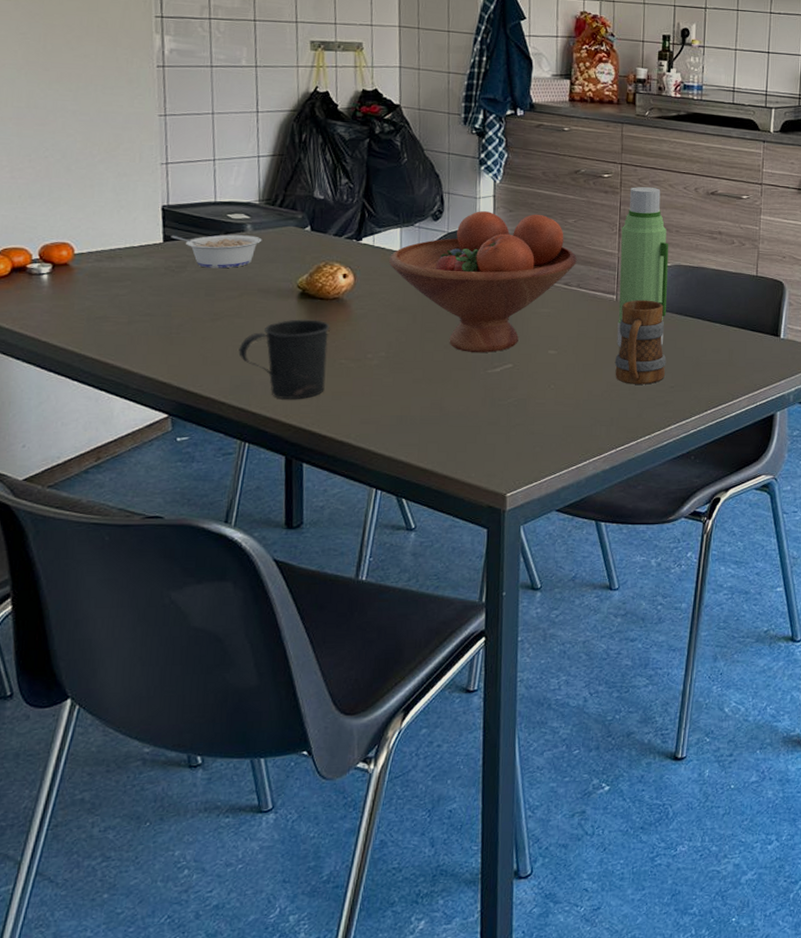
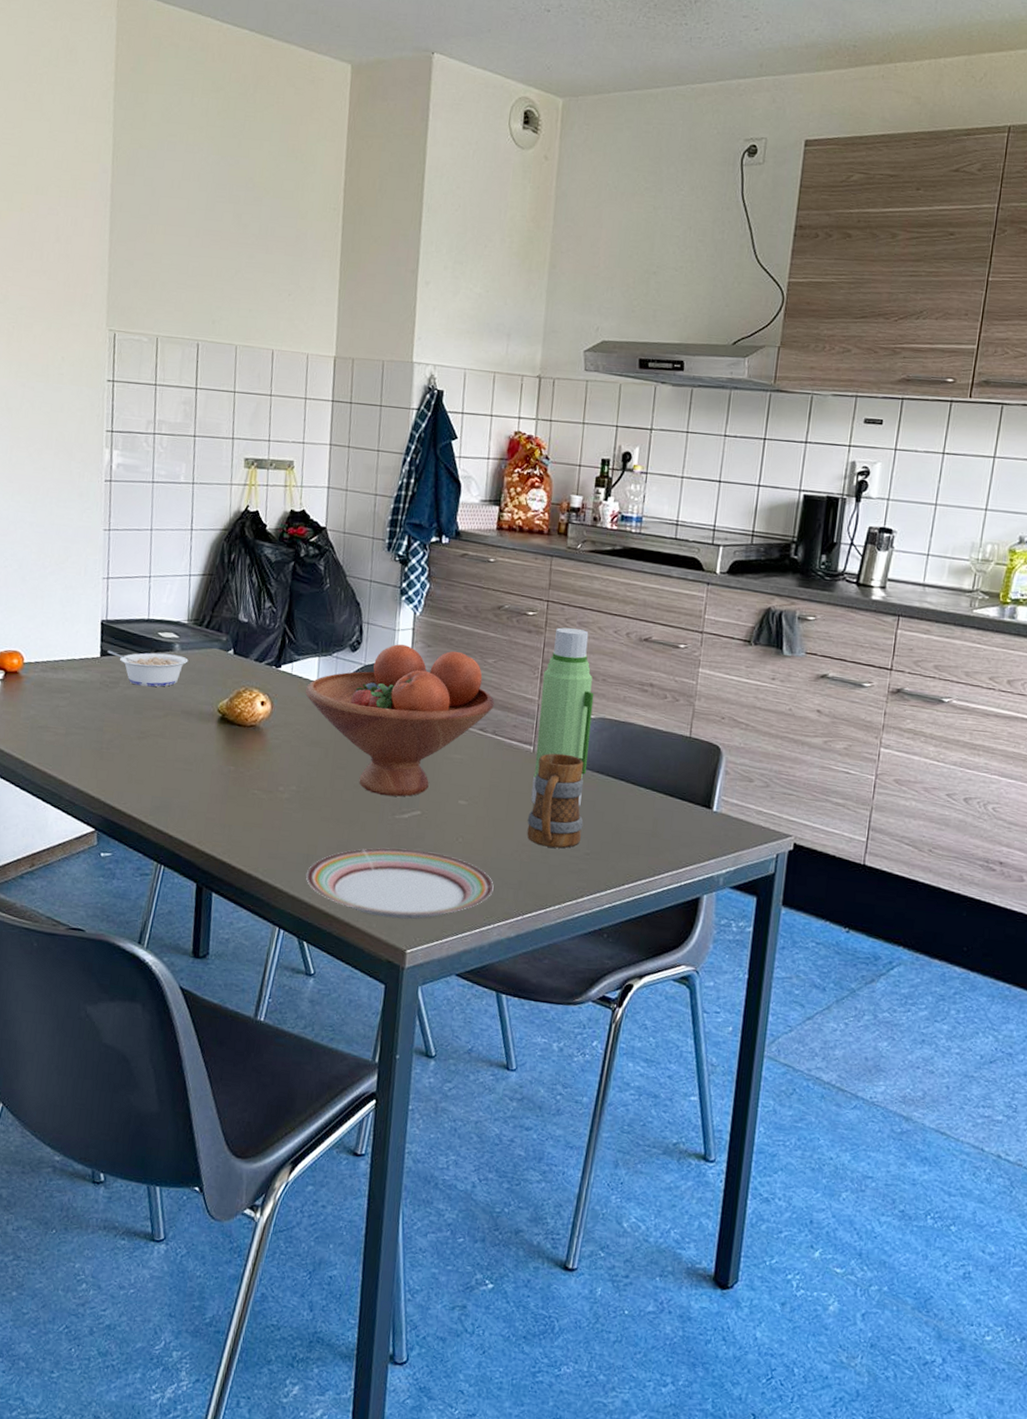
mug: present [238,319,330,399] -> none [160,744,246,827]
plate: none [401,399,587,466] -> present [306,848,494,920]

